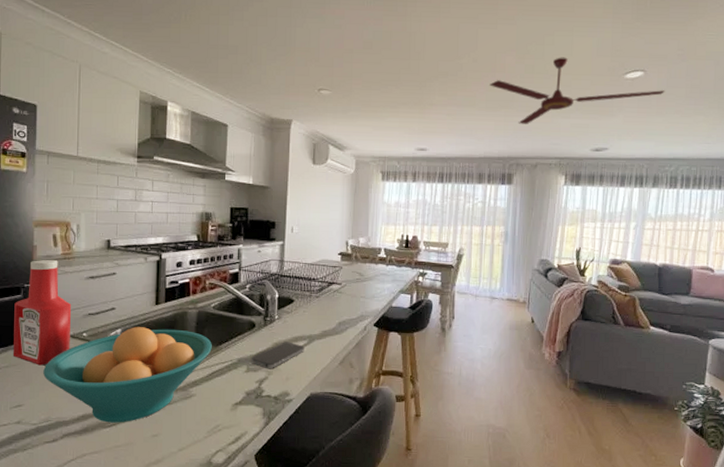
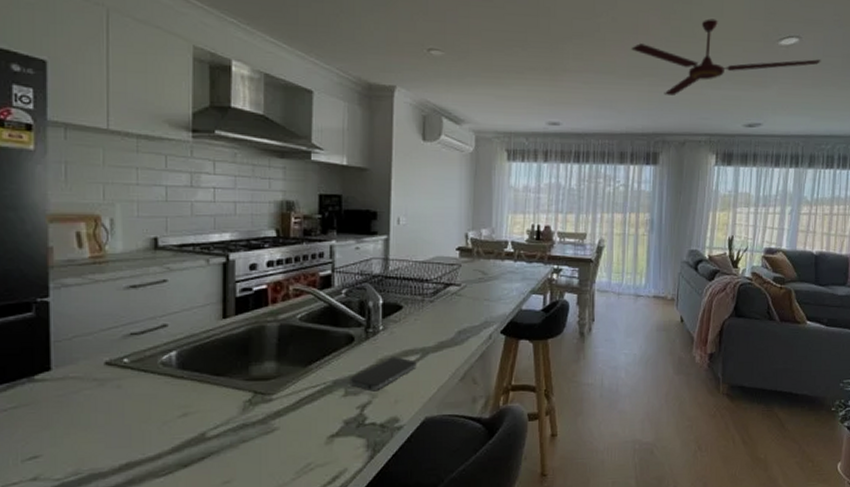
ketchup bottle: present [14,259,72,366] -> none [23,264,107,404]
fruit bowl: present [43,327,212,423] -> none [68,347,299,471]

